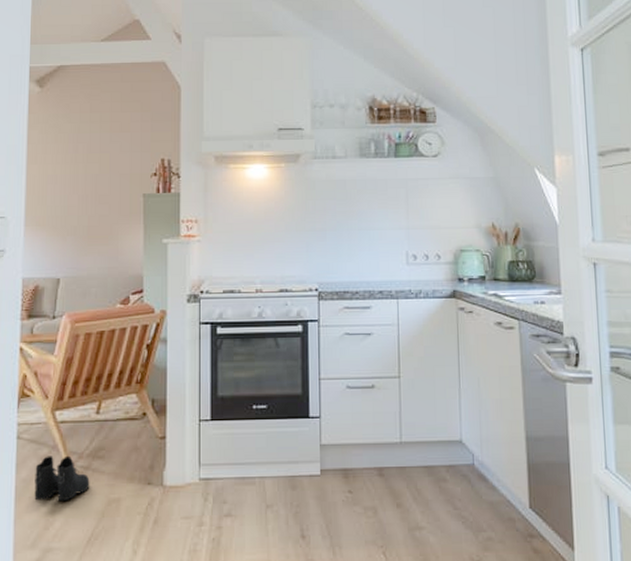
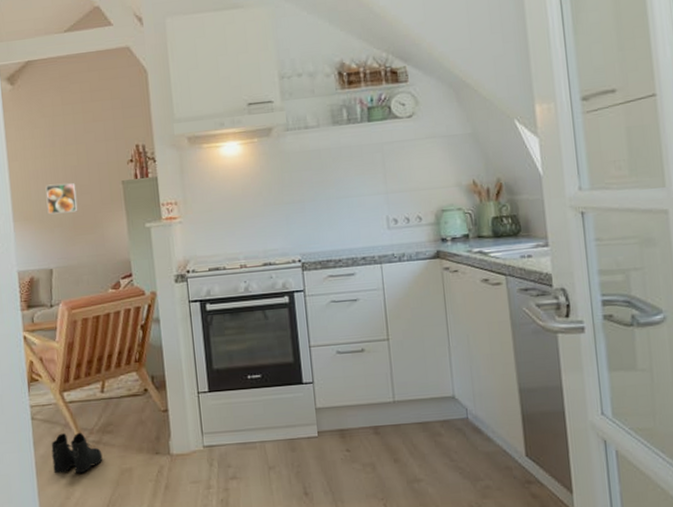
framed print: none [62,191,95,222] -> present [46,183,78,215]

